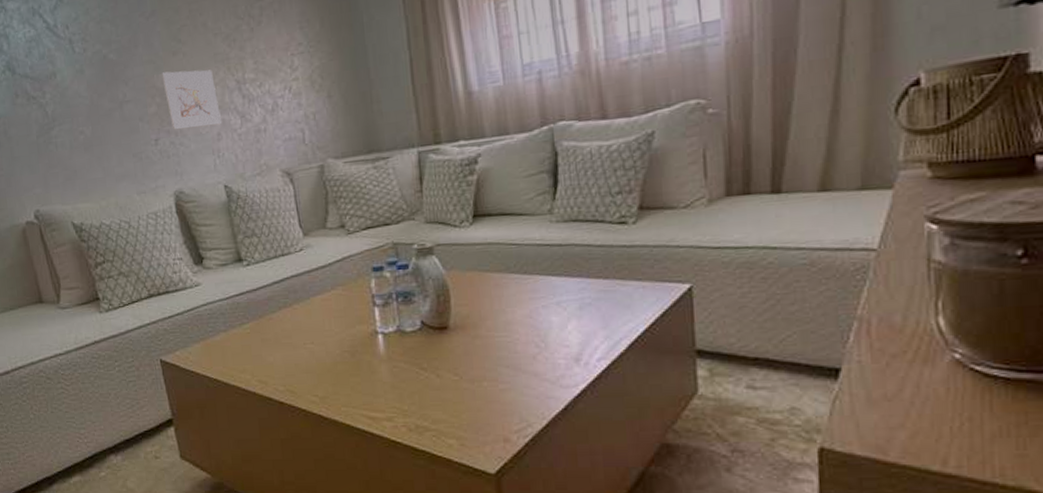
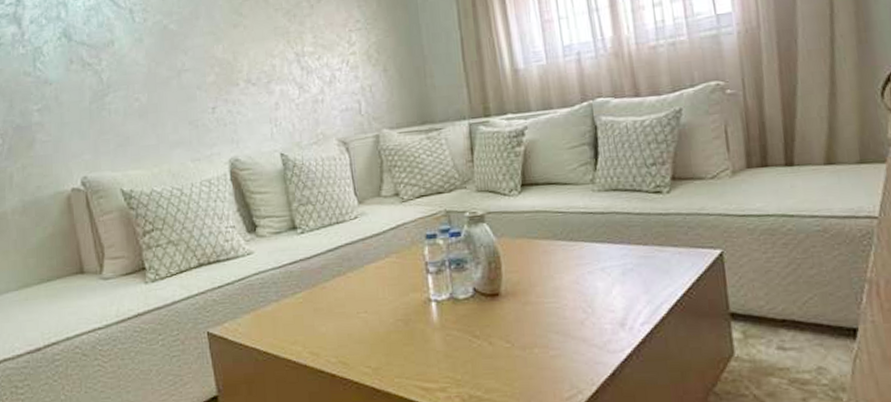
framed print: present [162,70,221,130] -> none [222,42,279,99]

